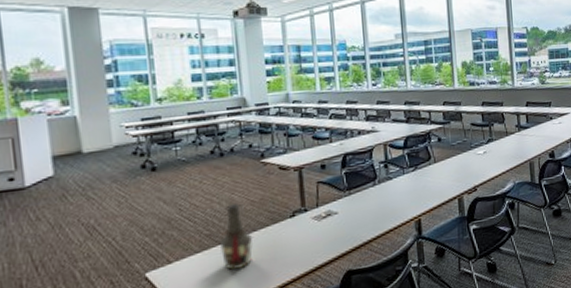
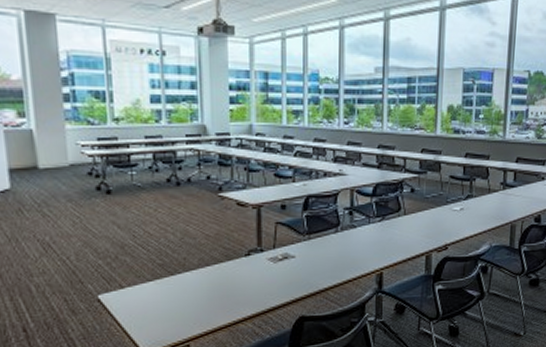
bottle: present [219,202,254,270] -> none [171,234,206,302]

